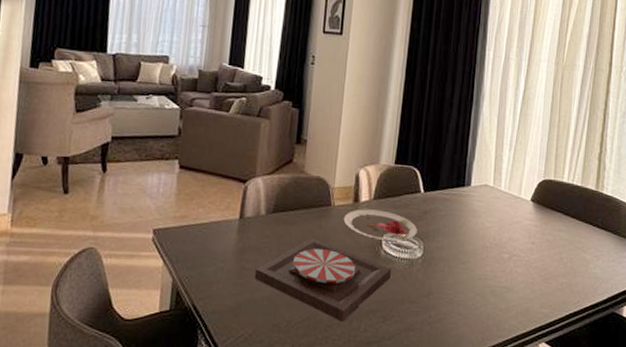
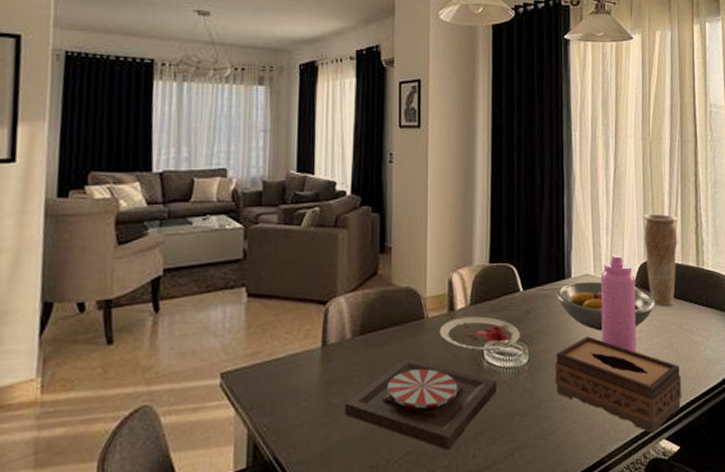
tissue box: none [445,241,567,337] -> present [555,336,682,435]
fruit bowl: none [455,190,550,239] -> present [556,281,655,331]
water bottle: none [494,170,533,261] -> present [600,255,637,352]
vase: none [545,136,583,223] -> present [642,214,679,306]

